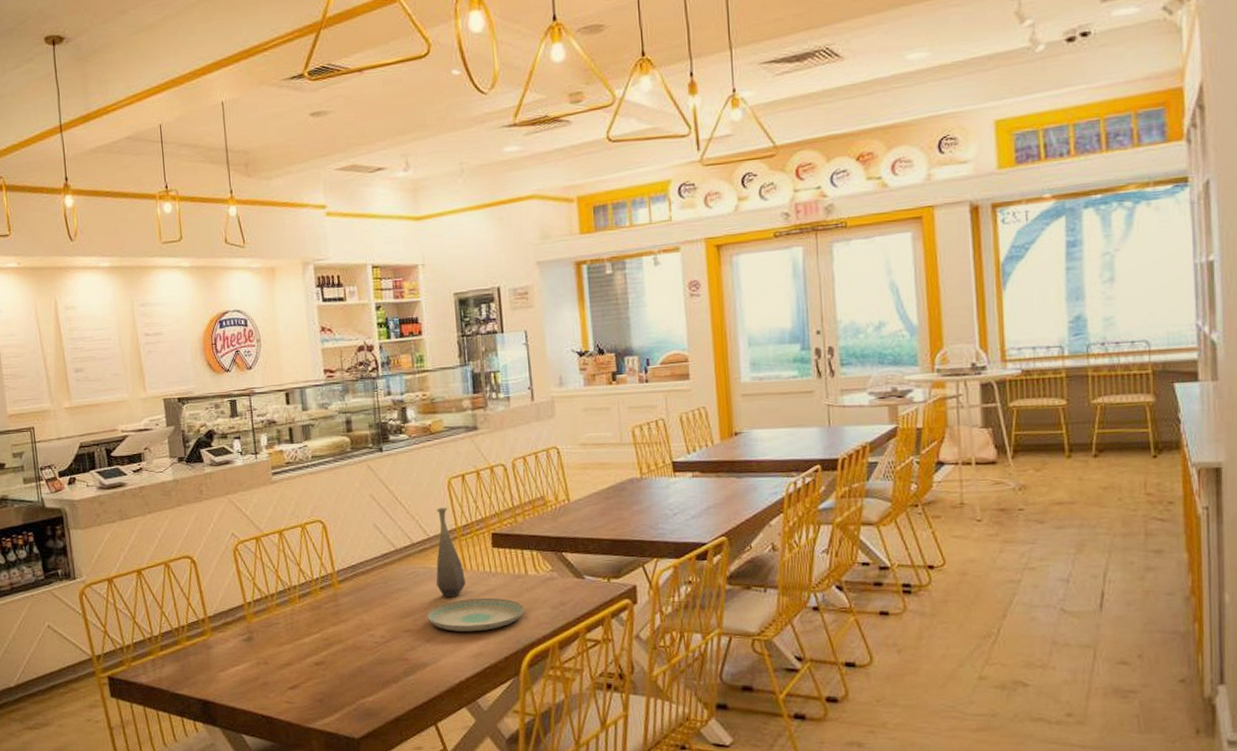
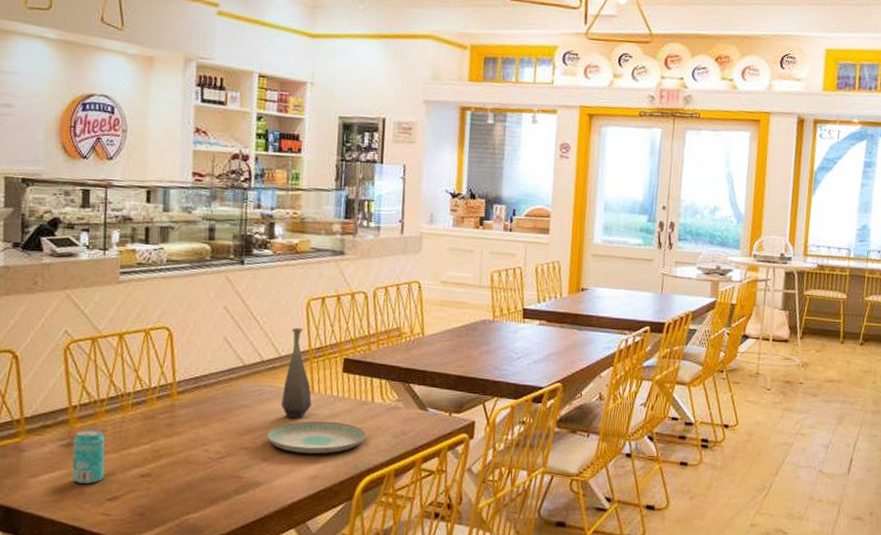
beverage can: none [252,622,283,674] -> present [72,428,105,484]

